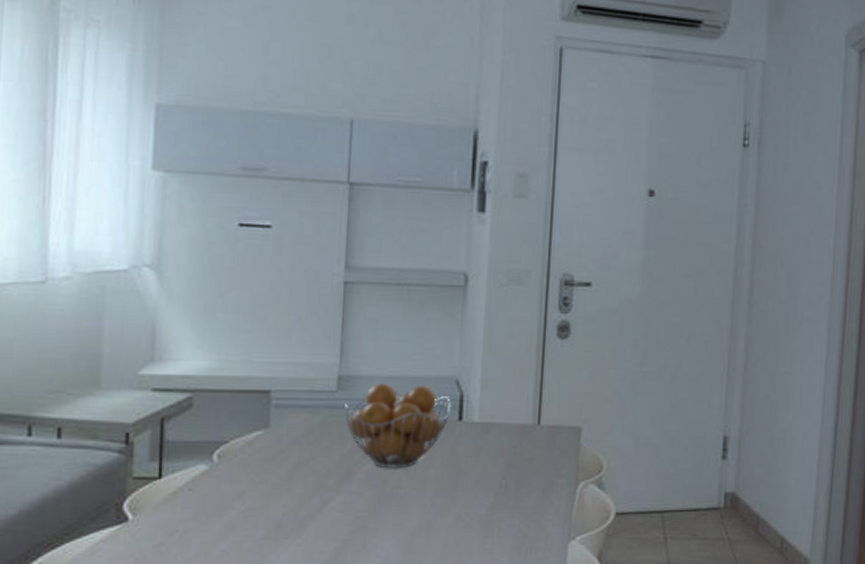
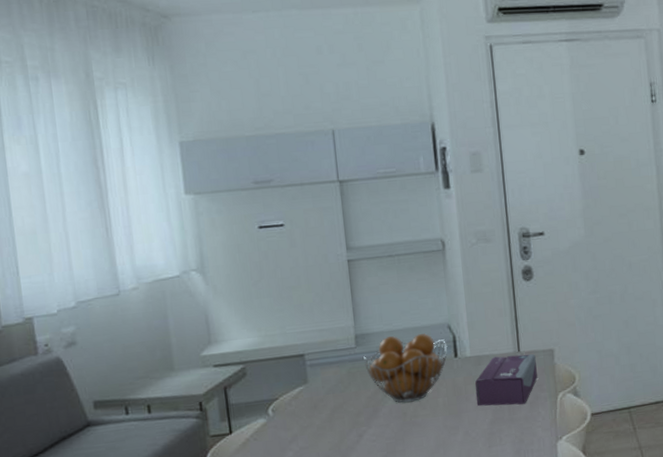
tissue box: none [477,427,558,491] -> present [475,354,538,406]

